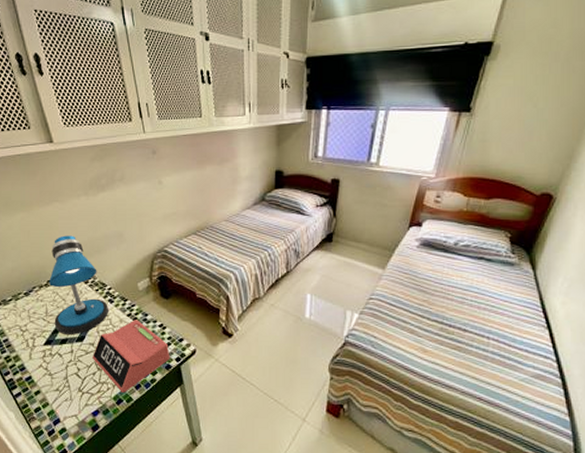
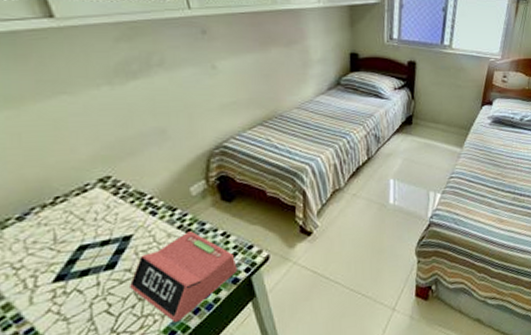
desk lamp: present [48,235,109,334] -> none [55,136,152,264]

